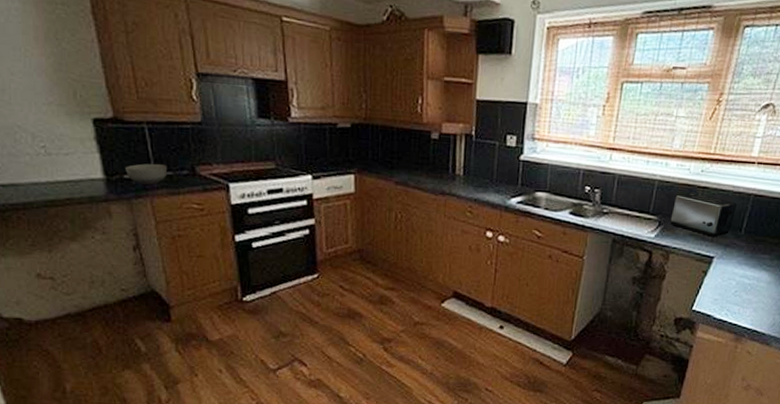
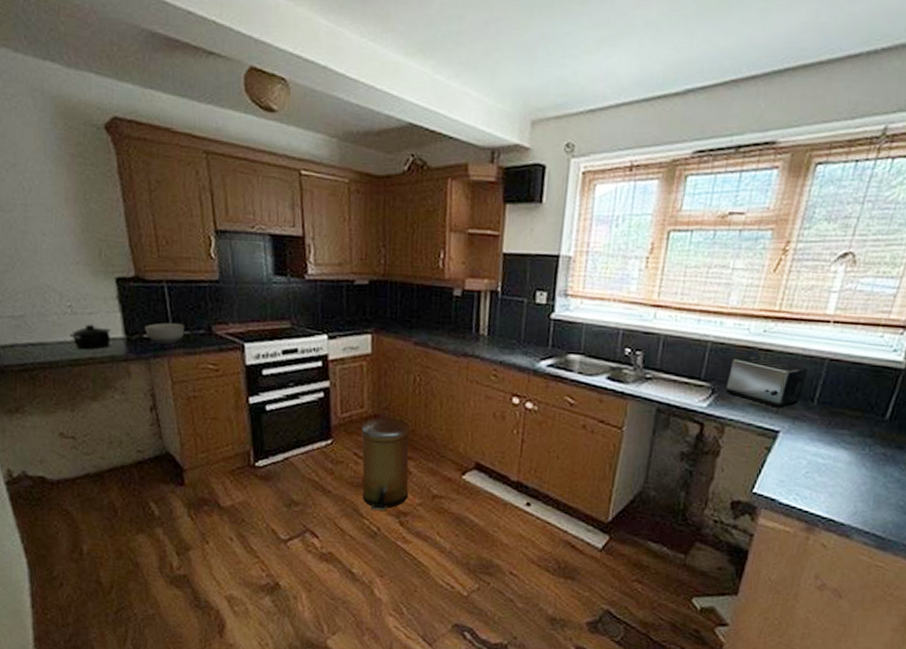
saucepan: none [44,164,90,191] -> present [69,324,112,350]
pedal bin: none [346,253,393,338] -> present [361,418,411,511]

